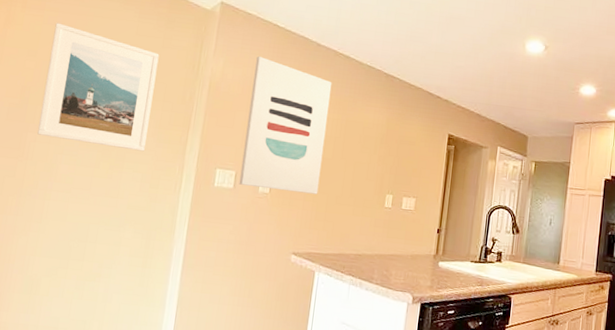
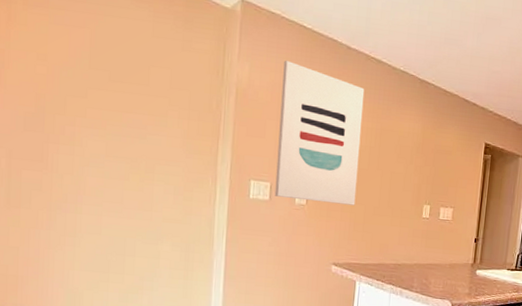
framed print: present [37,22,159,152] -> none [59,22,180,163]

